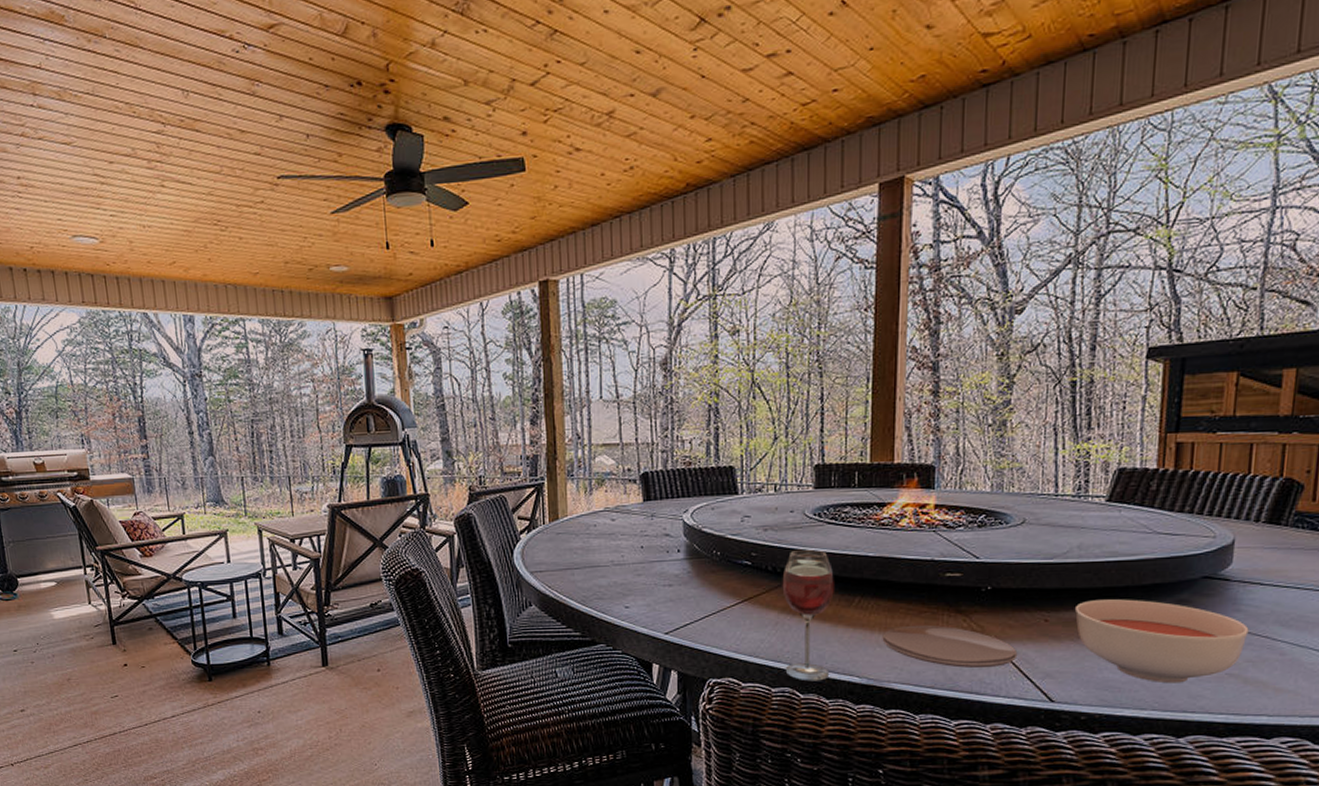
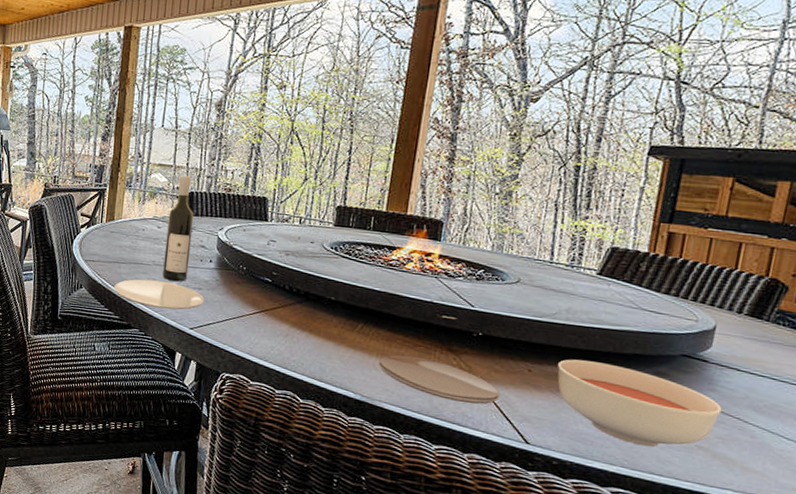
plate: none [570,583,677,616] -> present [114,279,205,310]
bottle: none [622,454,654,581] -> present [162,175,194,282]
wineglass: present [782,549,836,681] -> none [289,275,343,391]

